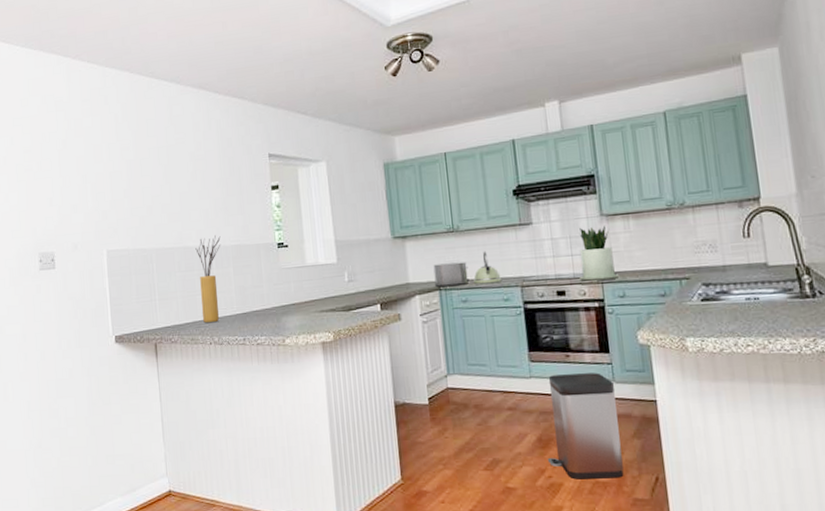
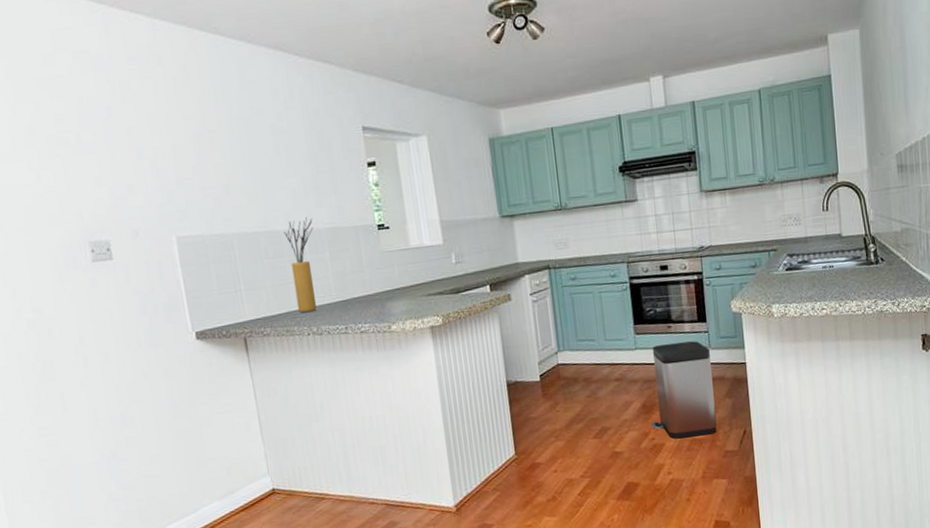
toaster: present [433,262,470,288] -> none [542,239,578,266]
kettle: present [473,251,503,285] -> none [581,228,610,262]
planter: present [579,225,619,281] -> none [680,201,716,256]

